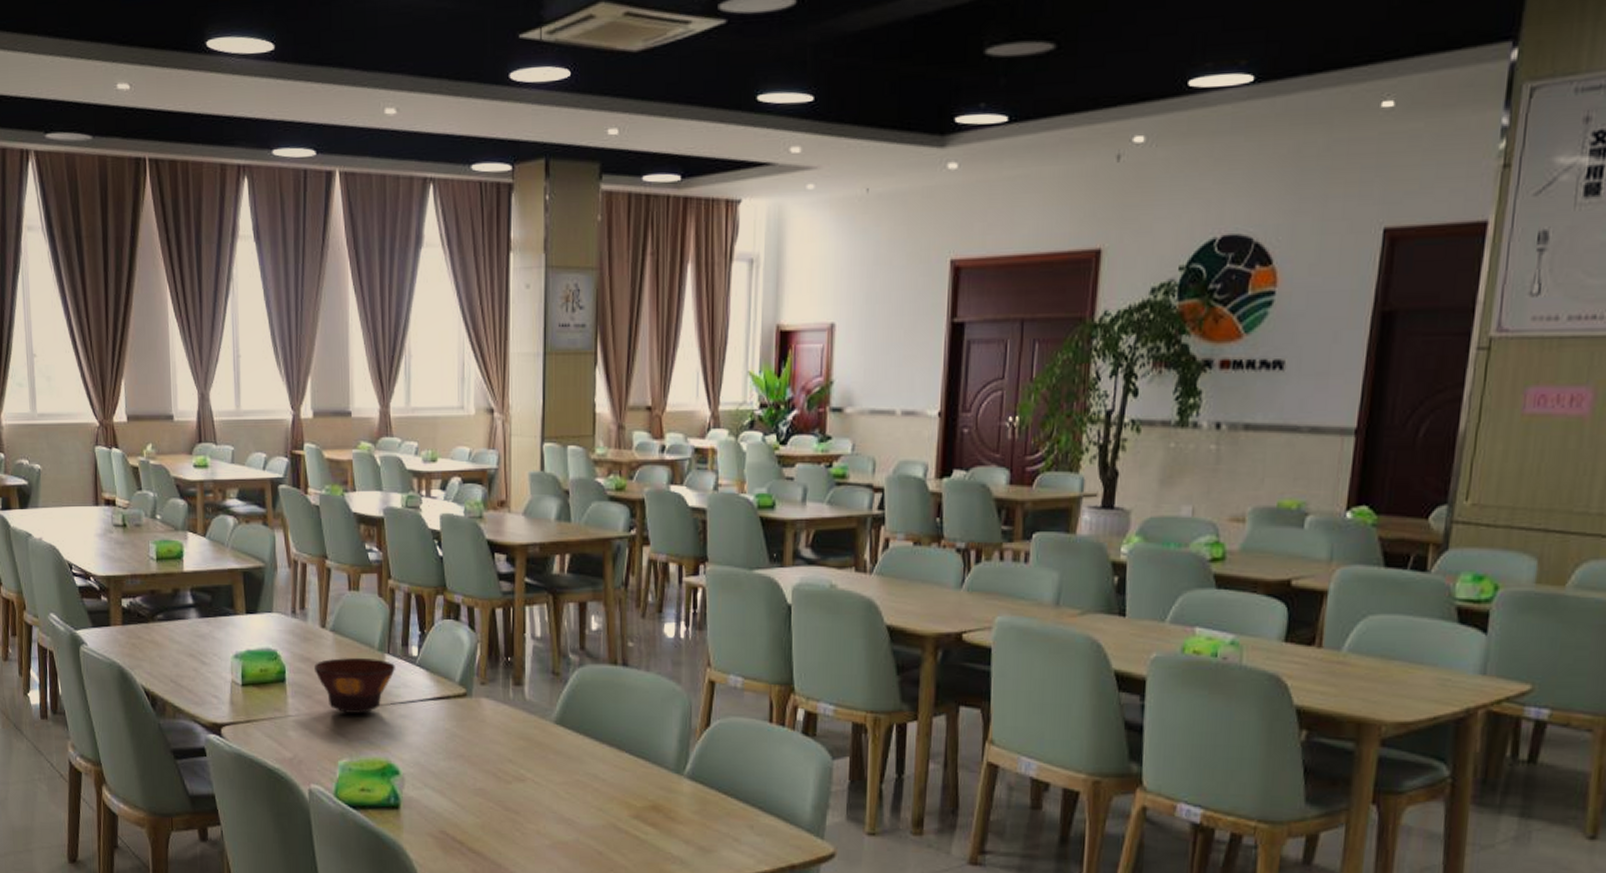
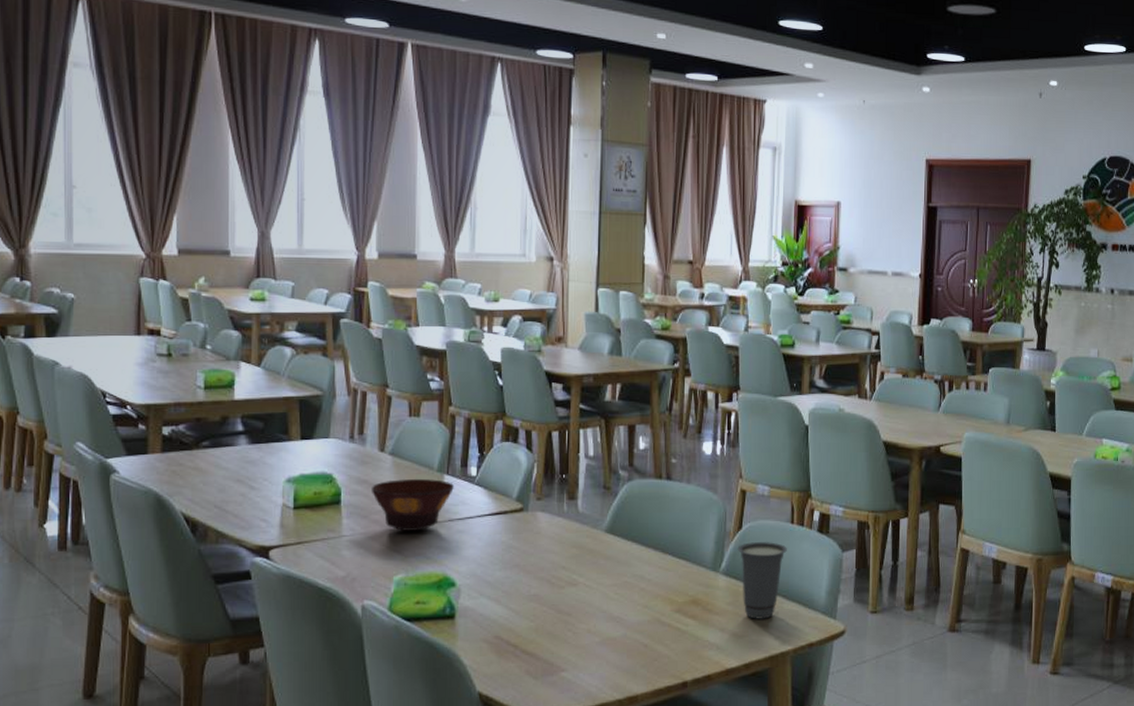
cup: none [704,742,764,833] -> present [737,542,787,619]

